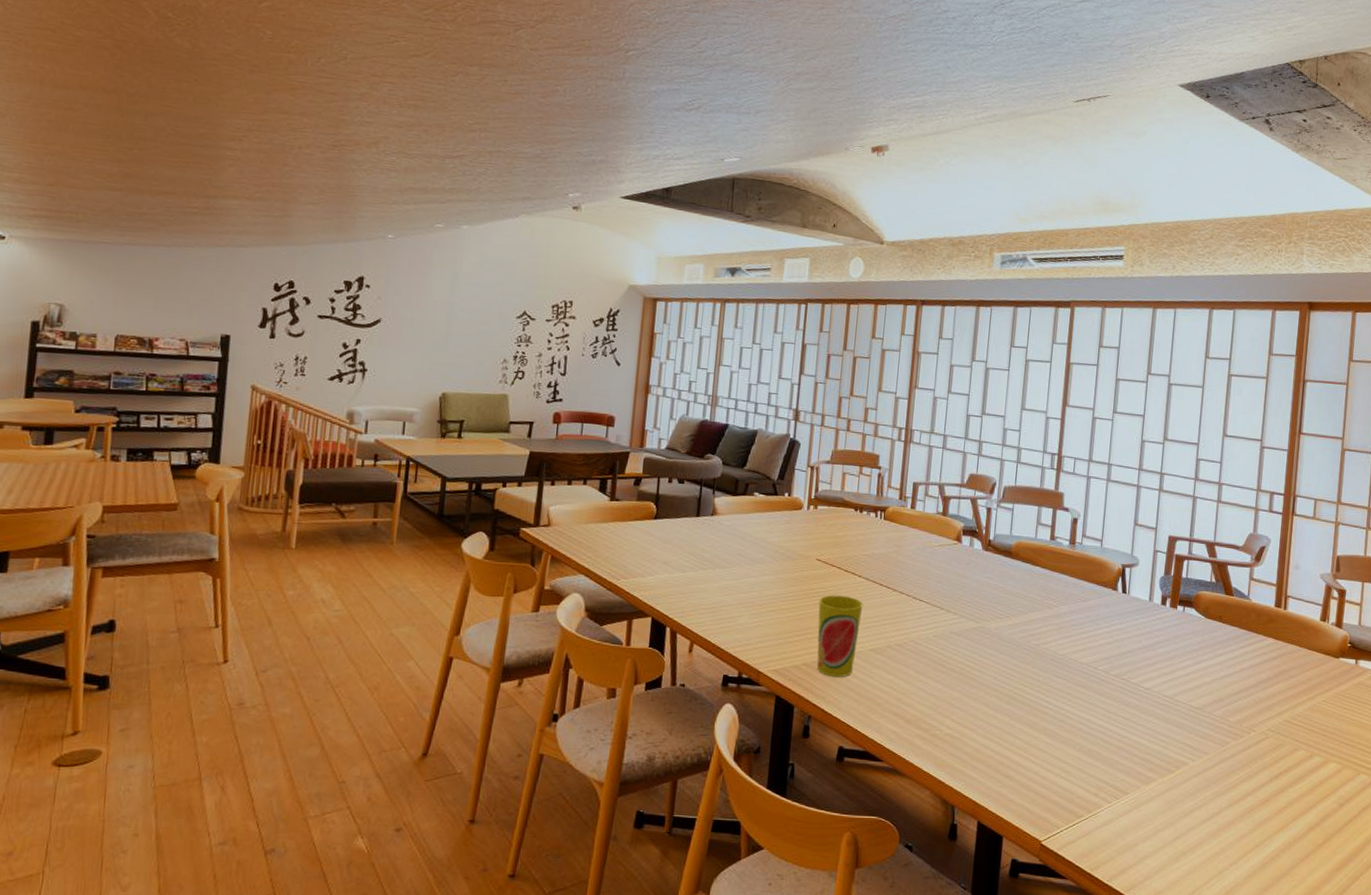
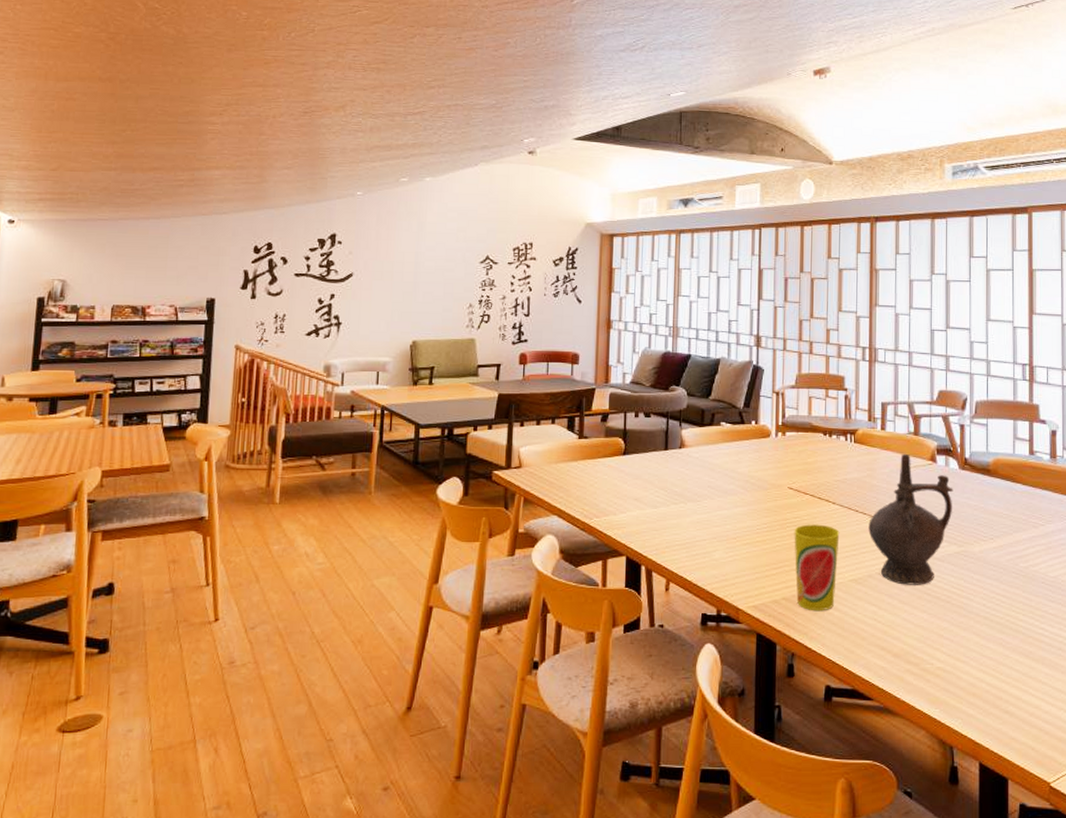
ceremonial vessel: none [891,533,976,657] -> present [868,454,953,585]

